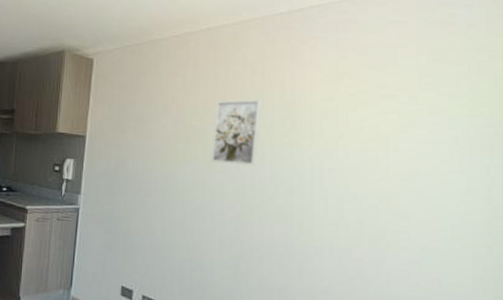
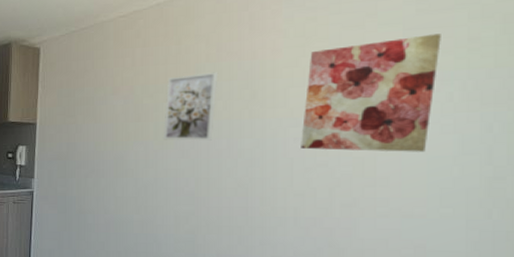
wall art: none [335,82,448,189] -> present [301,34,441,152]

